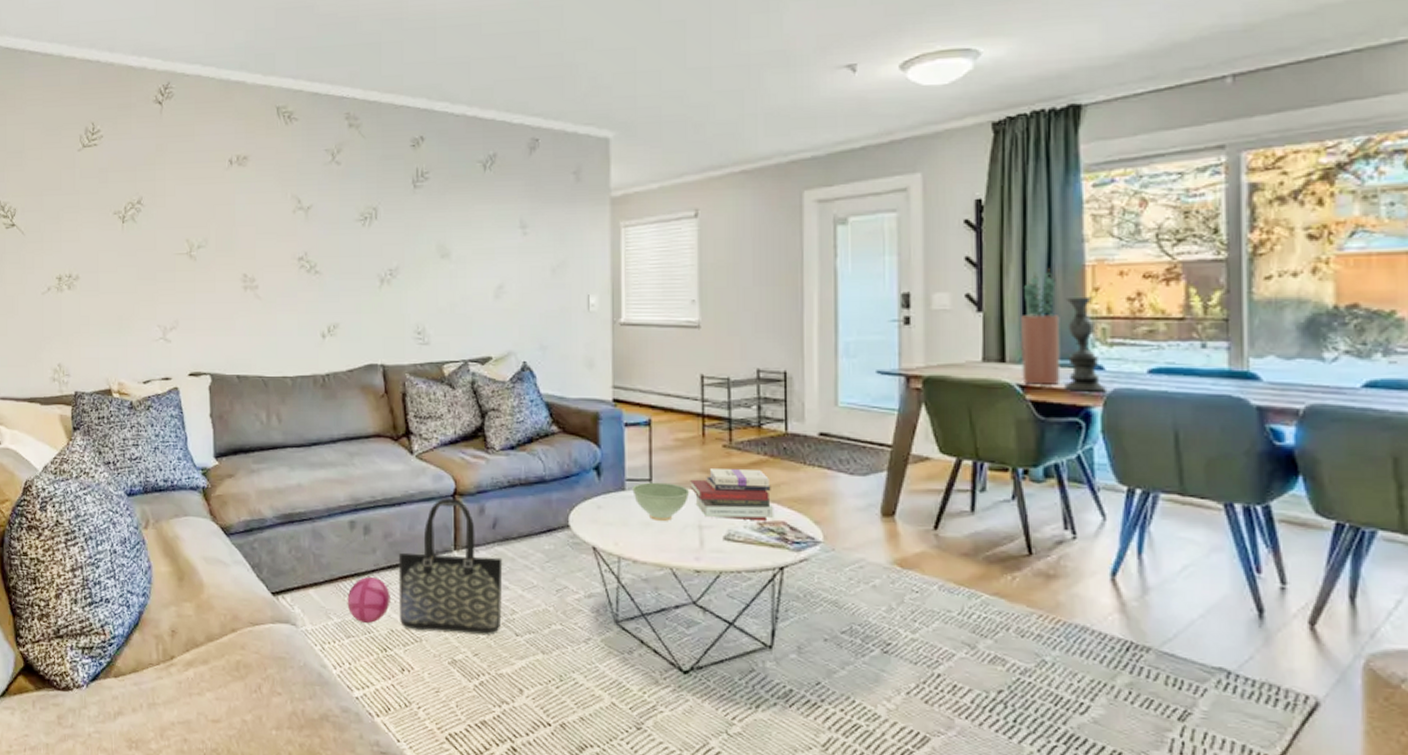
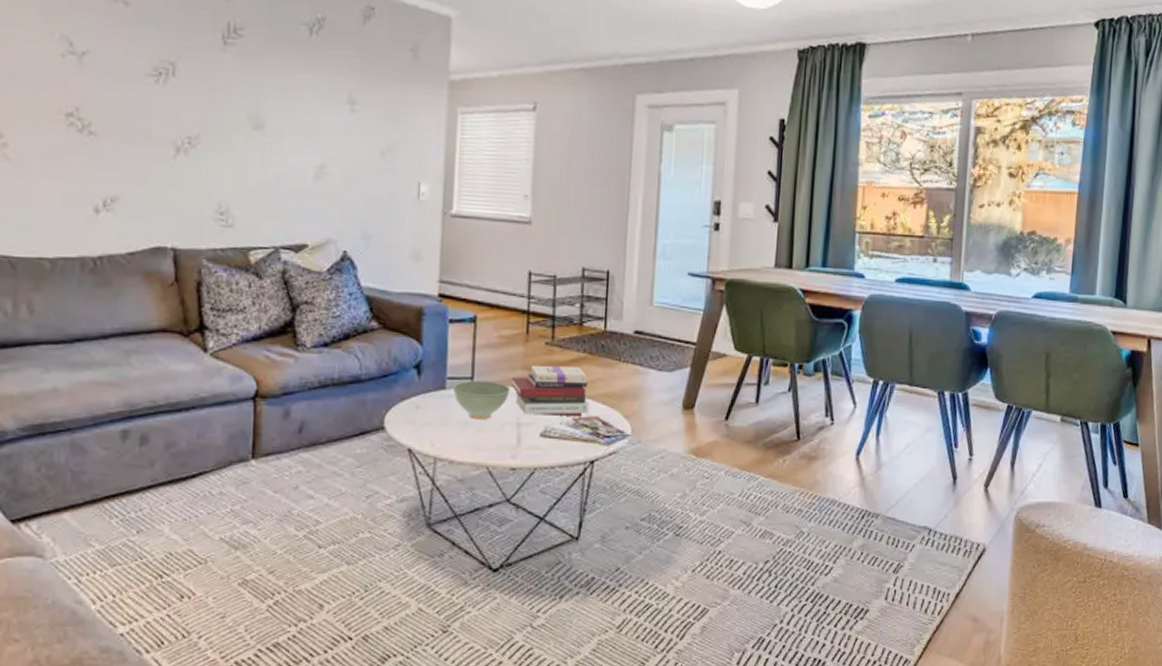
toy ball: present [347,576,390,624] -> none [113,493,170,549]
tote bag: present [398,498,503,634] -> none [180,401,308,550]
vase: present [1019,268,1061,385] -> none [804,187,836,290]
candlestick: present [1064,296,1110,392] -> none [835,213,868,297]

